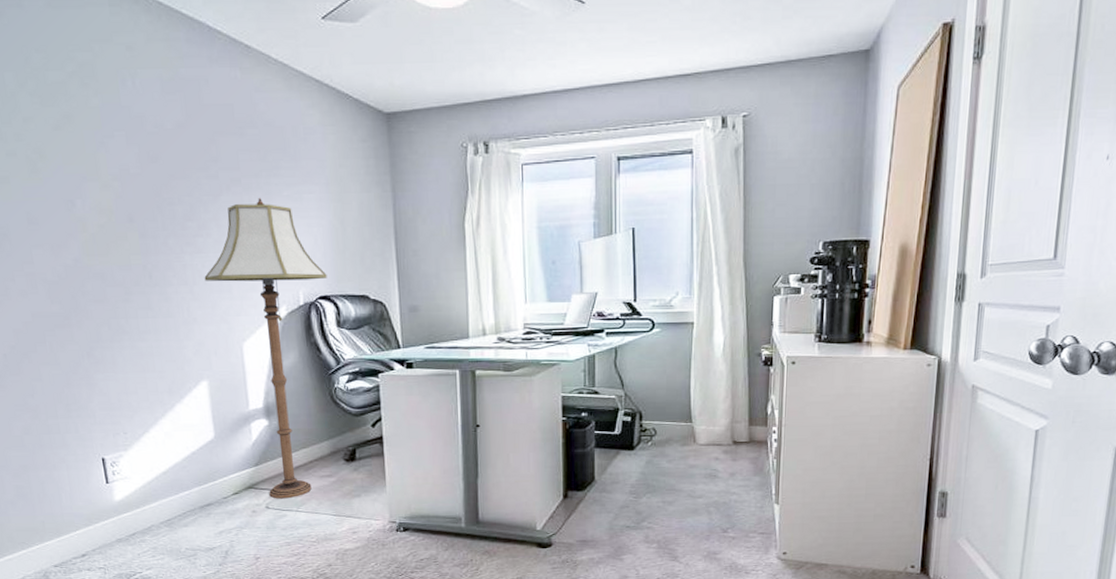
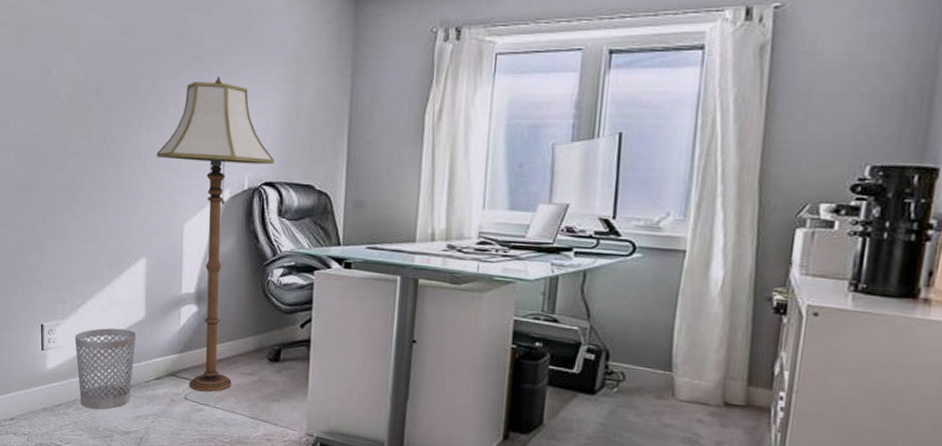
wastebasket: none [141,451,210,533] -> present [75,328,136,410]

